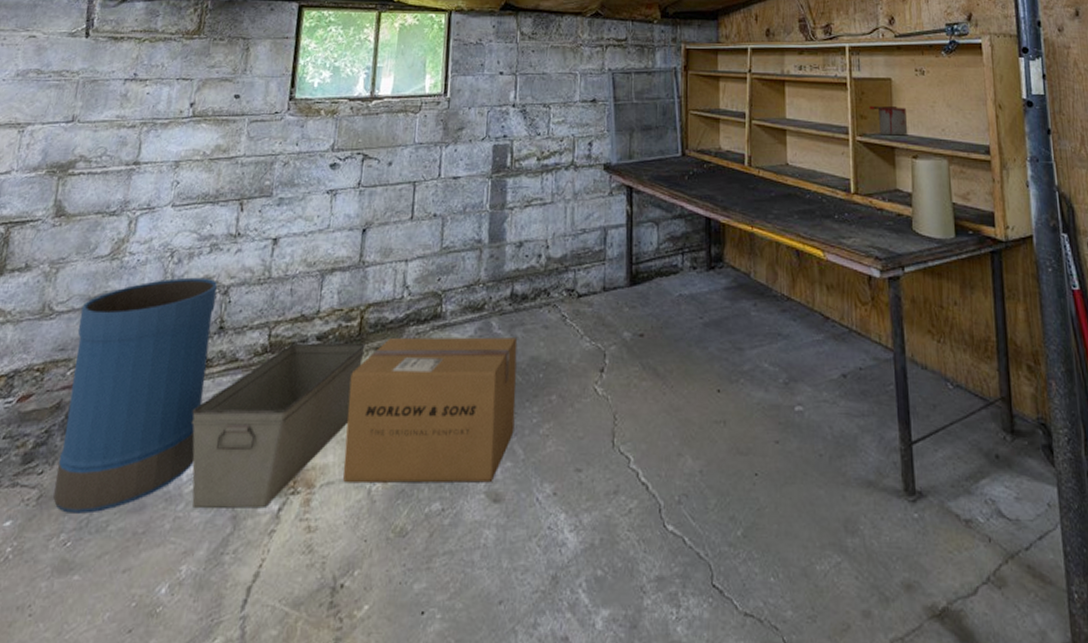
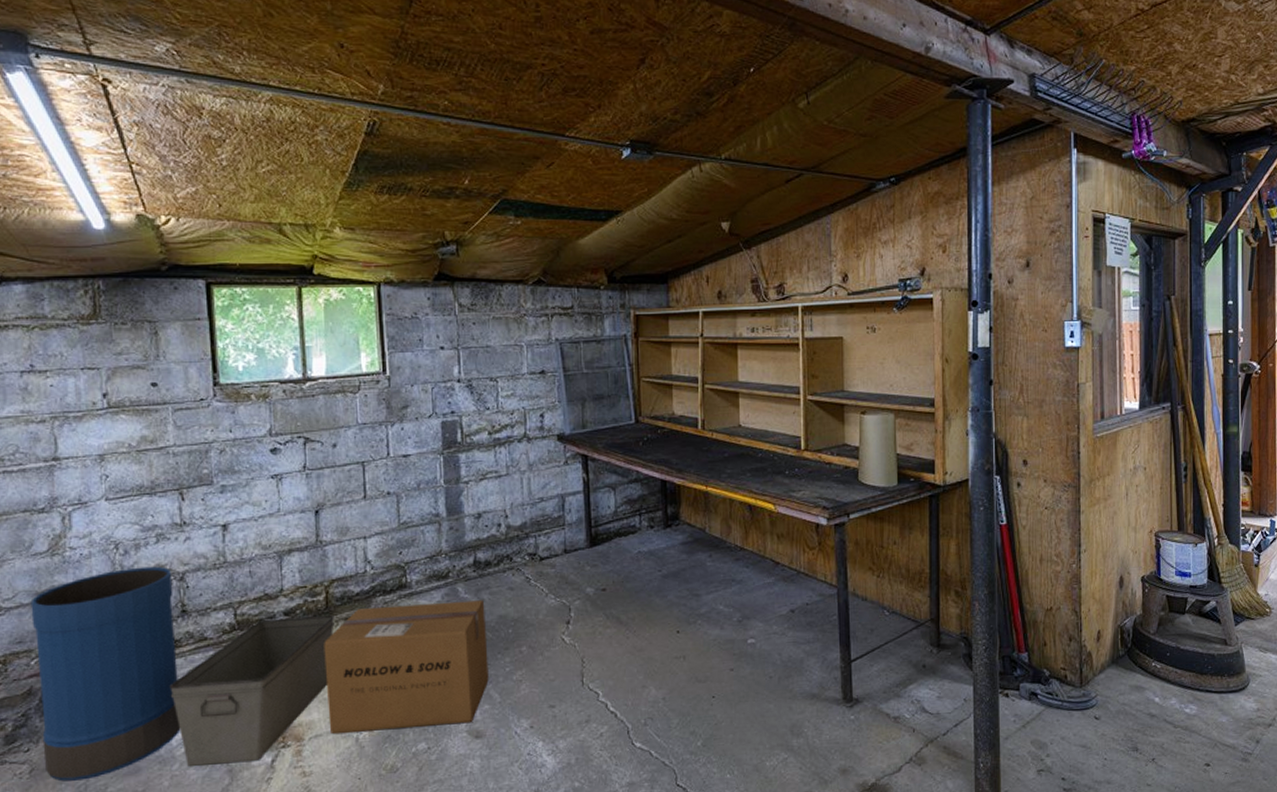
paint can: present [869,106,908,136] -> none [820,365,858,394]

